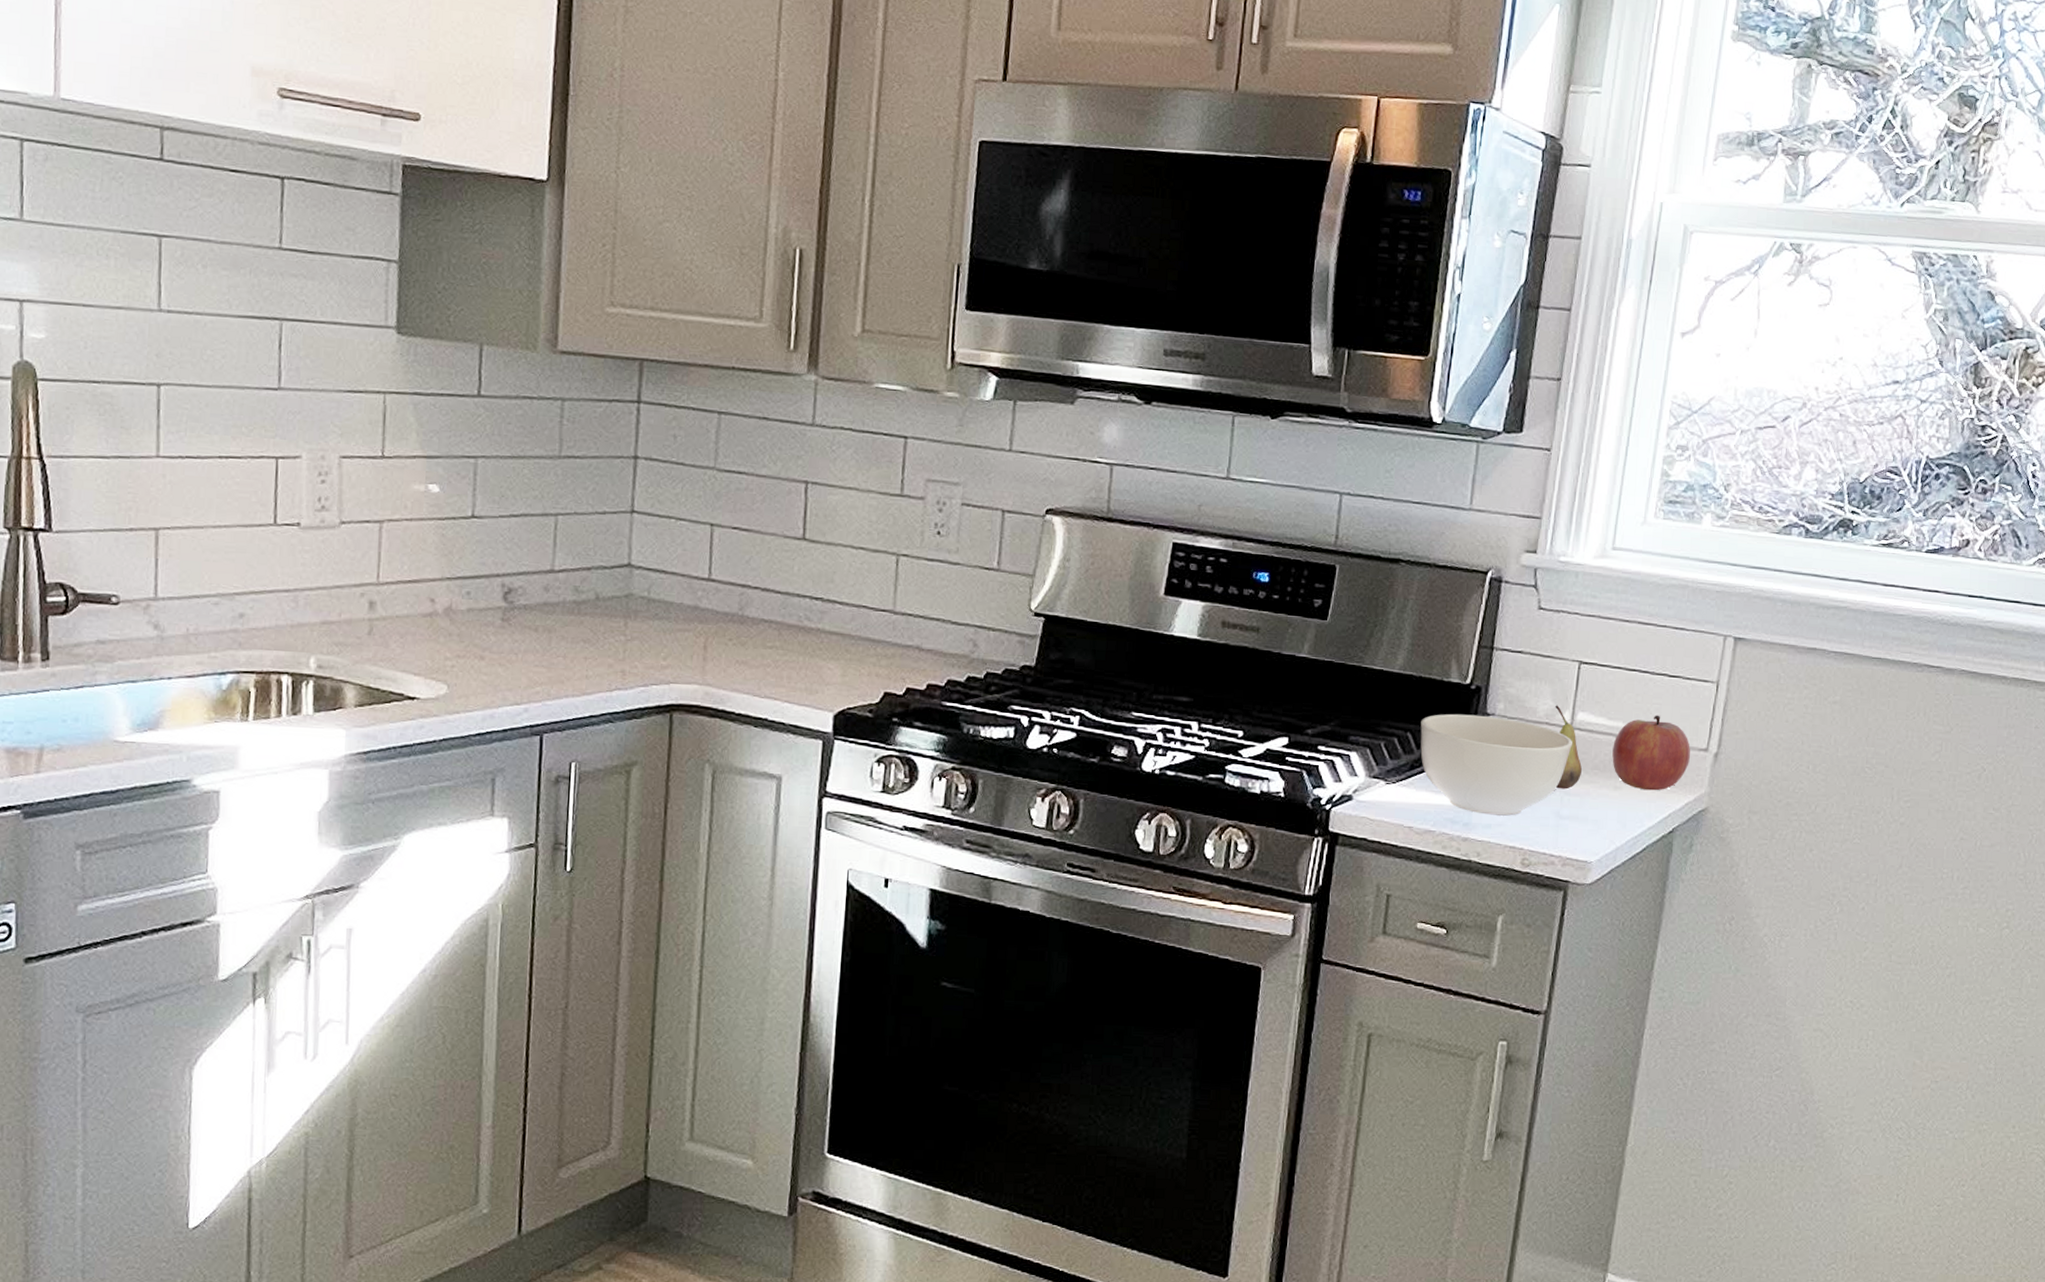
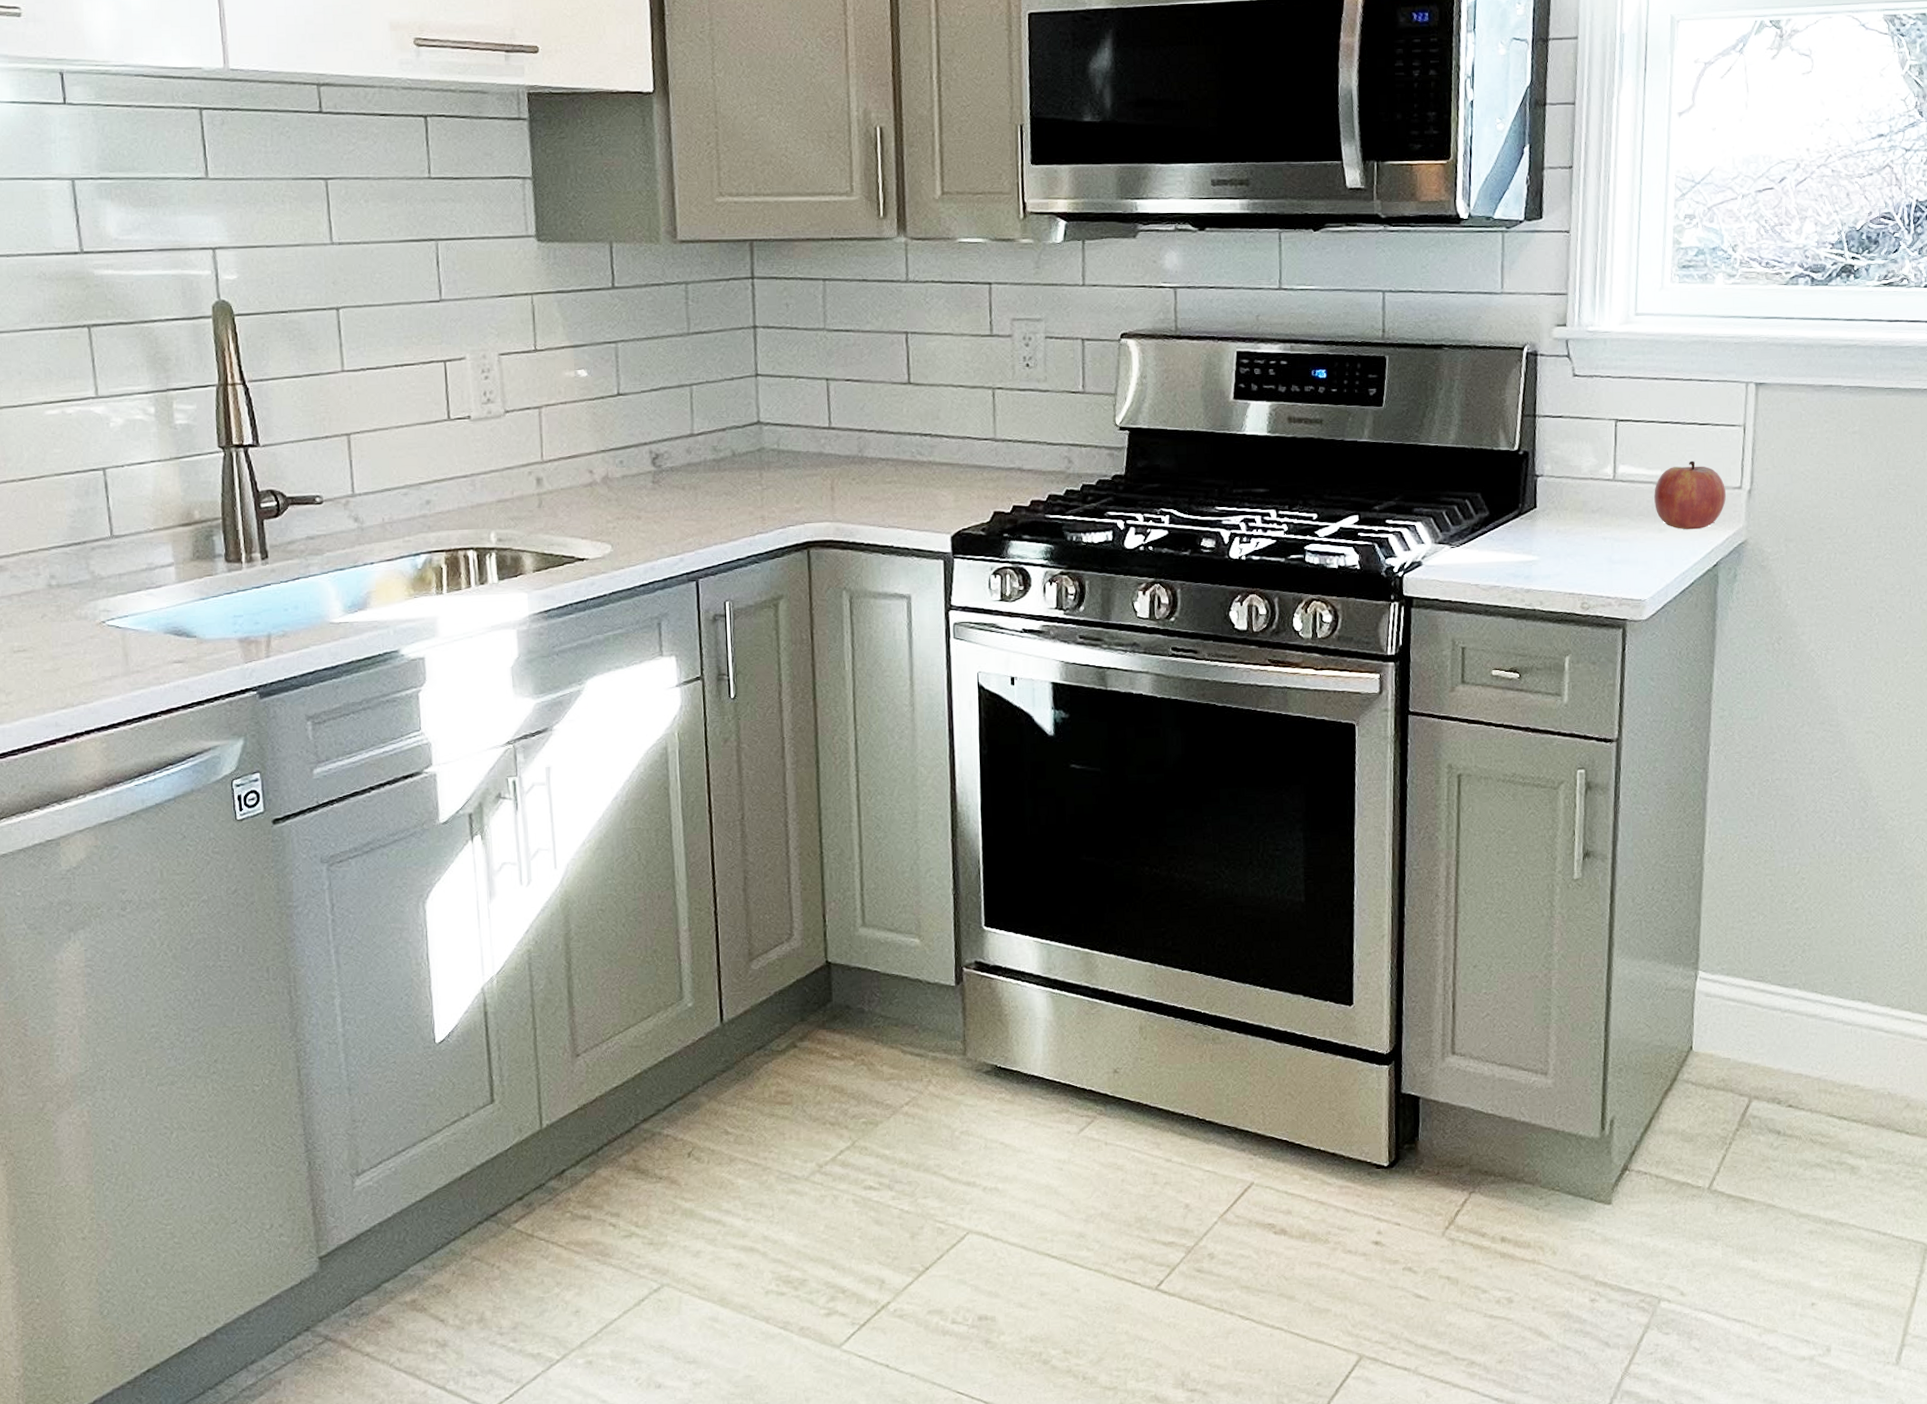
bowl: present [1420,713,1572,816] -> none [1477,477,1617,567]
fruit: present [1555,705,1582,790] -> none [1597,461,1628,537]

